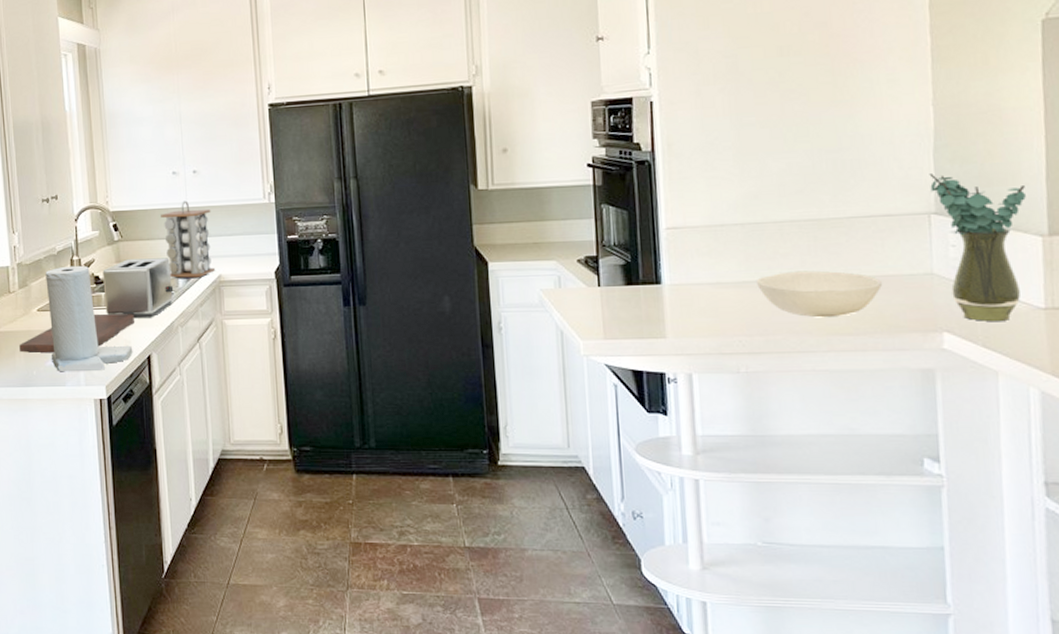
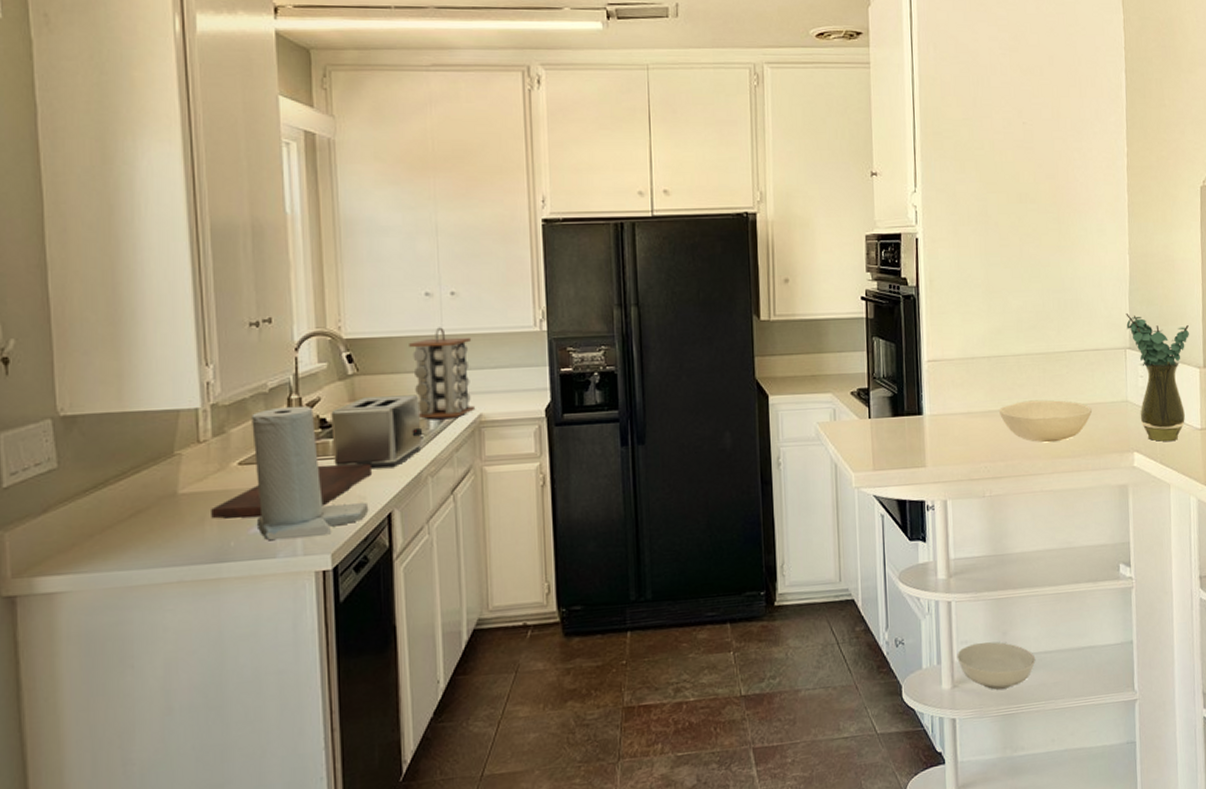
bowl: none [707,526,809,579] -> present [957,642,1036,690]

